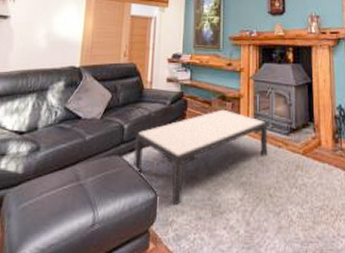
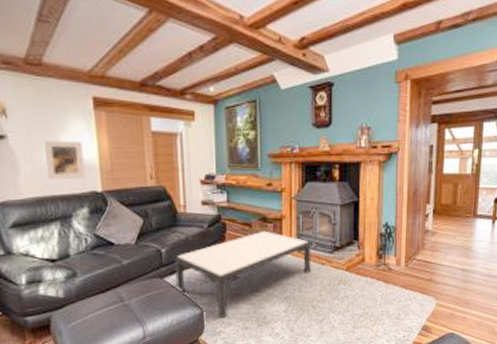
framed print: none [36,21,71,55] -> present [44,140,86,180]

